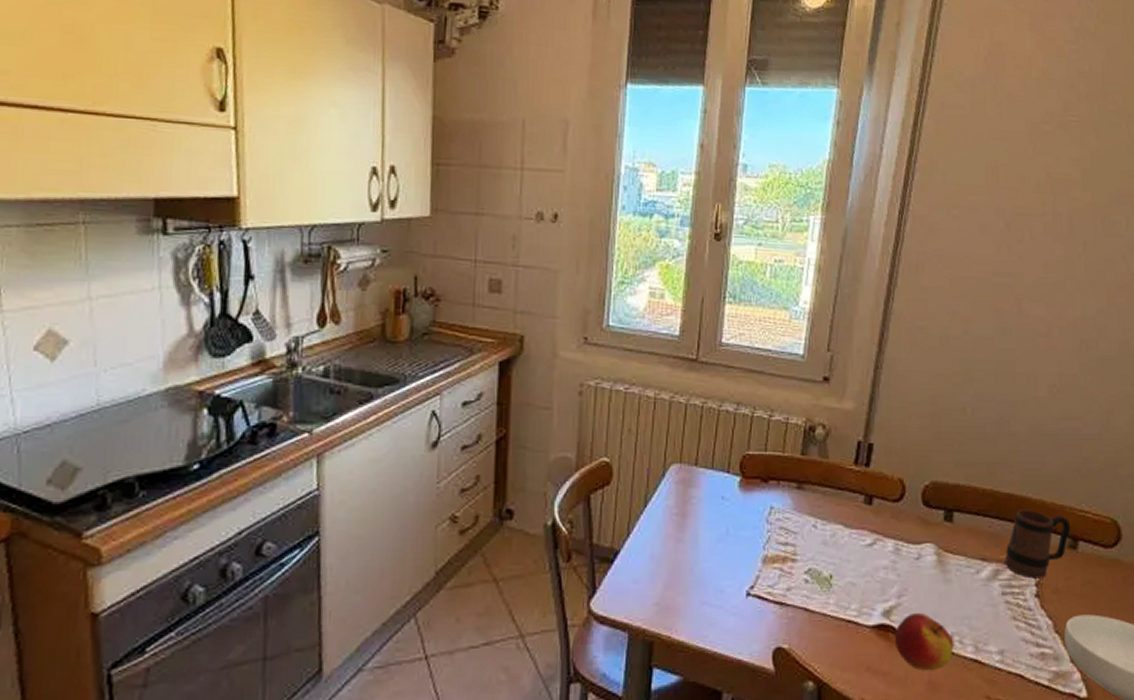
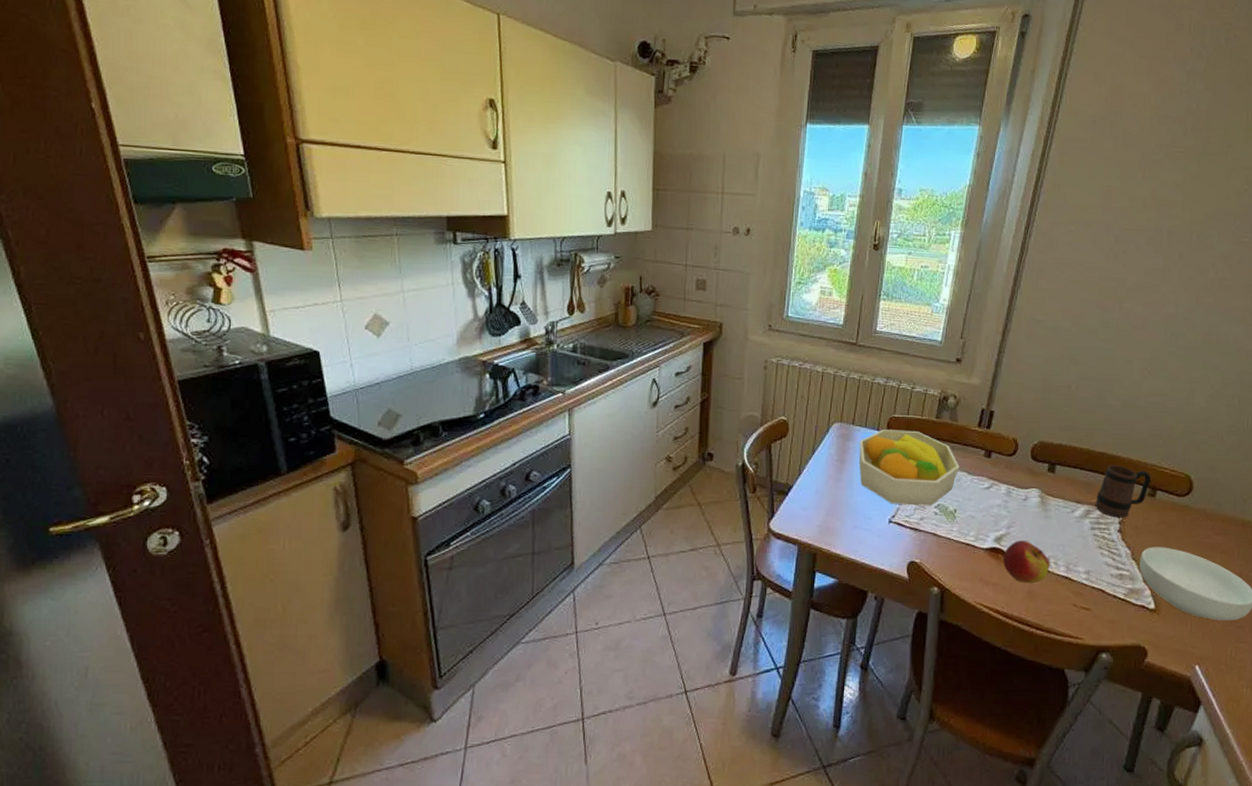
fruit bowl: none [704,471,834,572] -> present [858,429,960,506]

